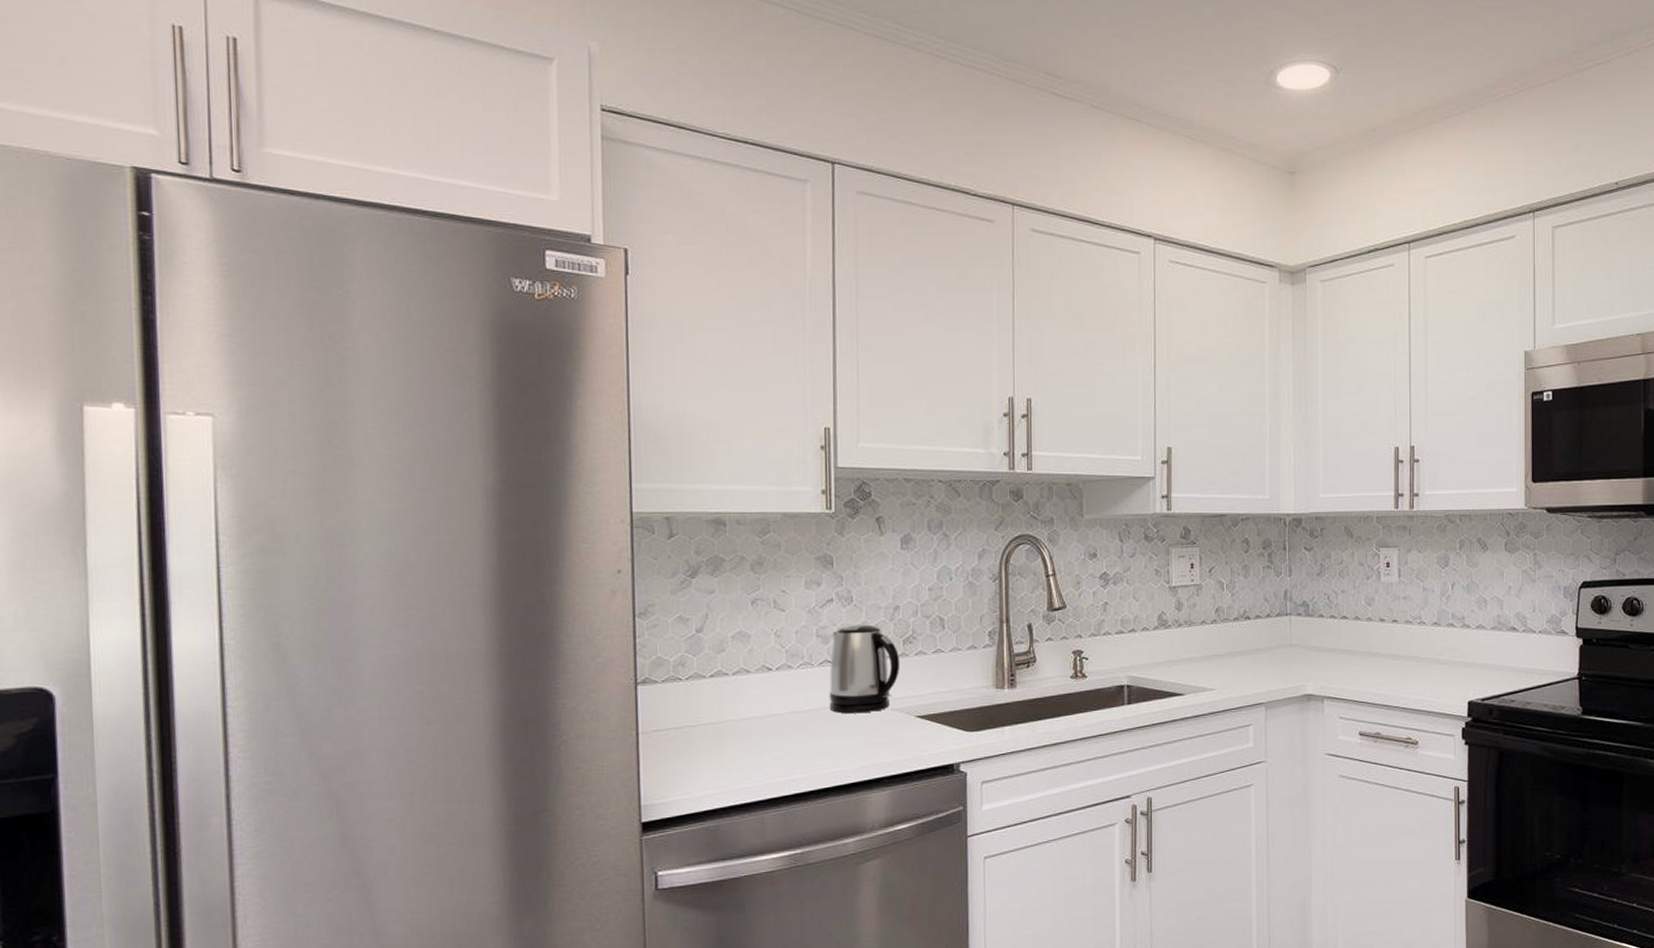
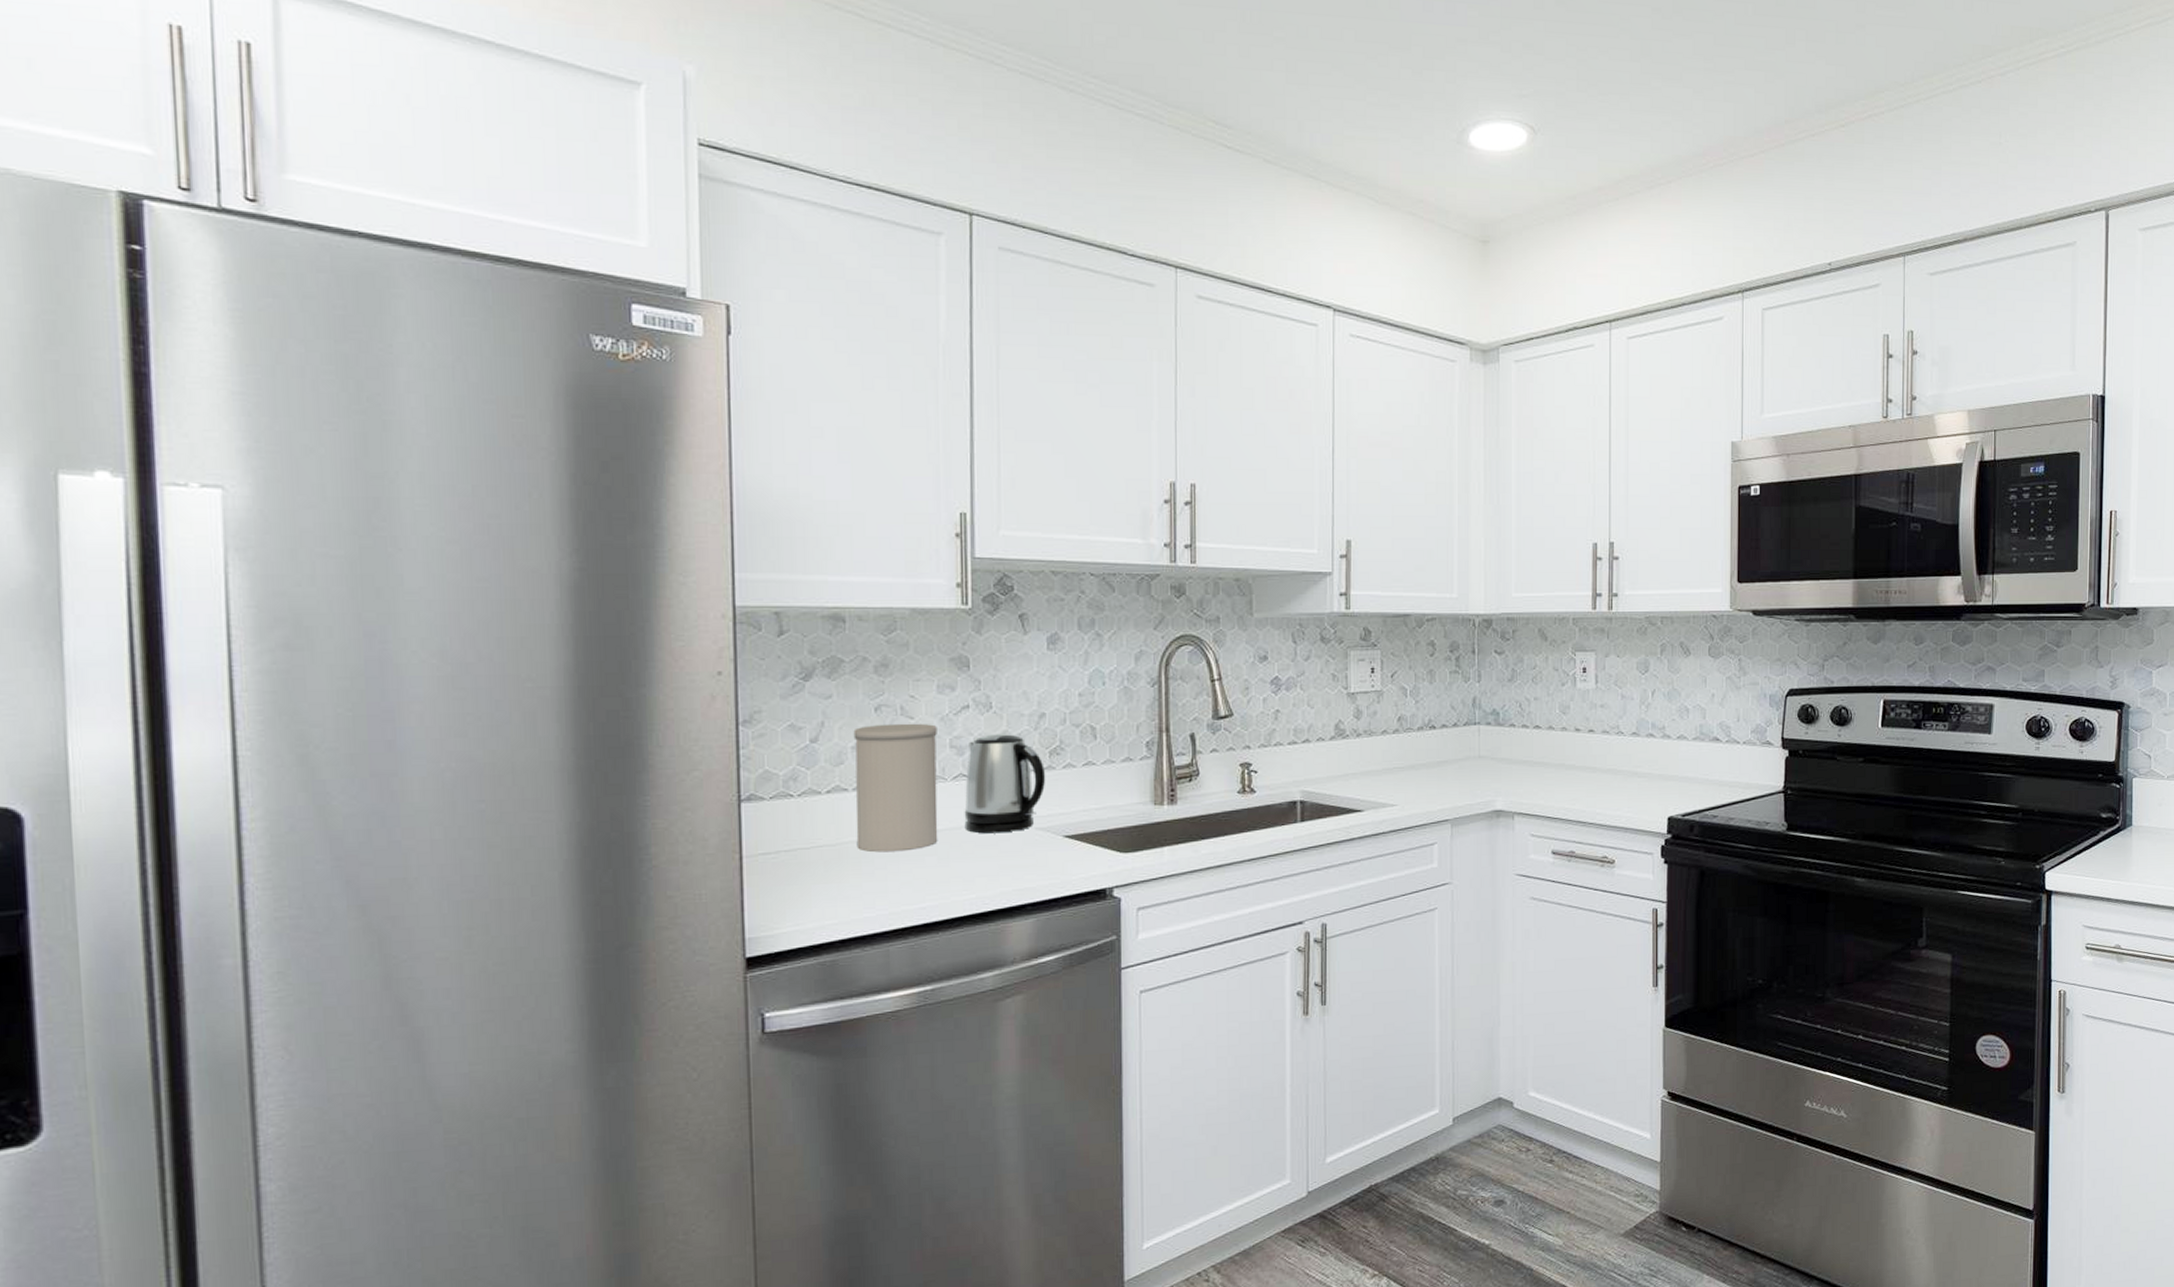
canister: none [733,615,806,730] -> present [853,723,938,853]

